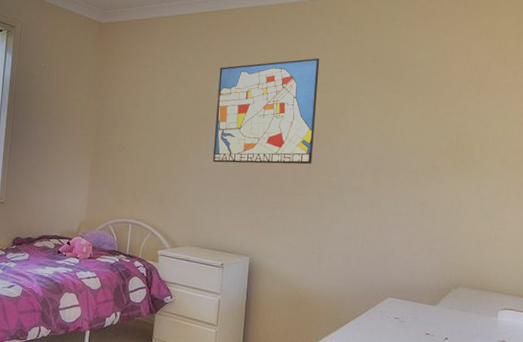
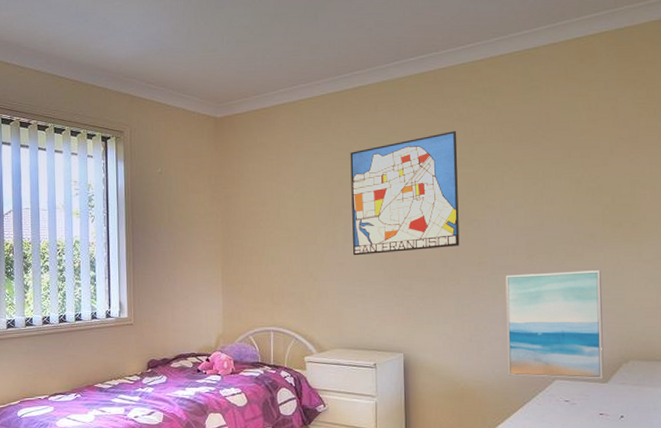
wall art: none [344,195,441,302] -> present [505,270,604,380]

